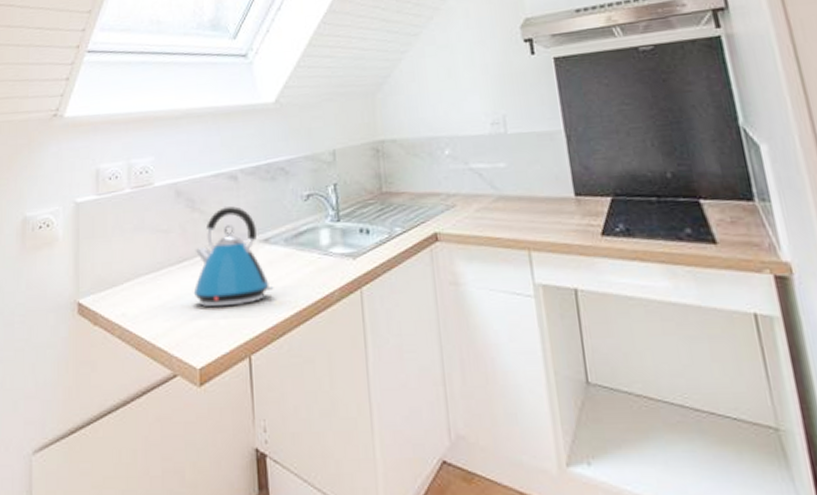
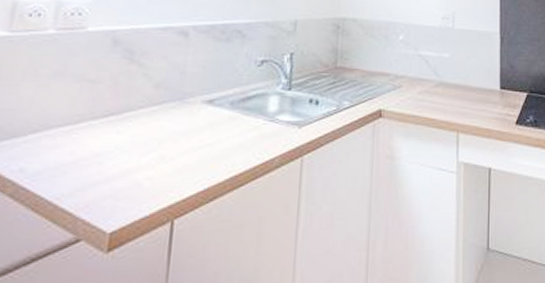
kettle: present [193,206,274,308] -> none [116,63,211,167]

